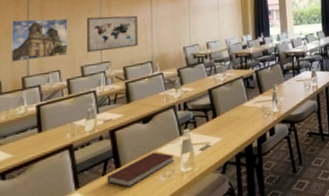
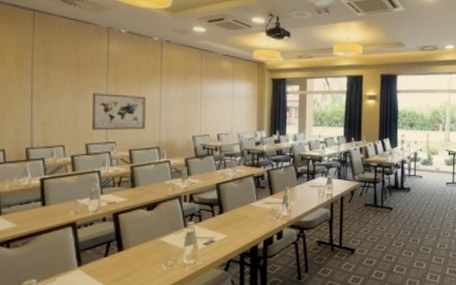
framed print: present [9,18,68,63] -> none [13,87,73,132]
notebook: present [106,152,174,188] -> none [109,240,177,272]

